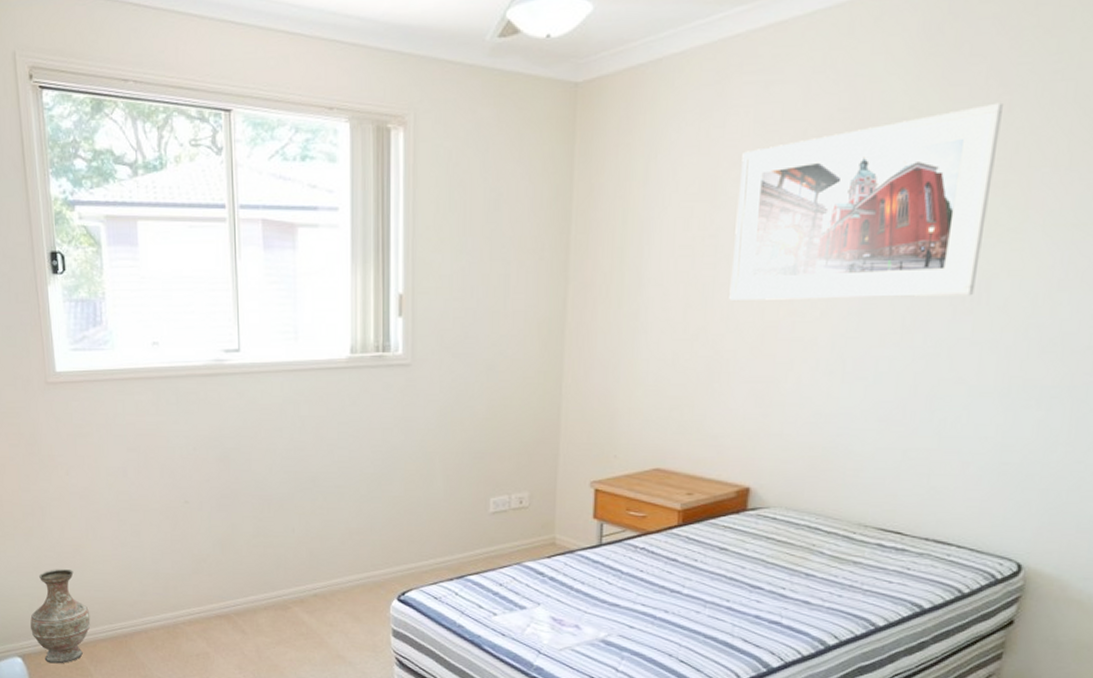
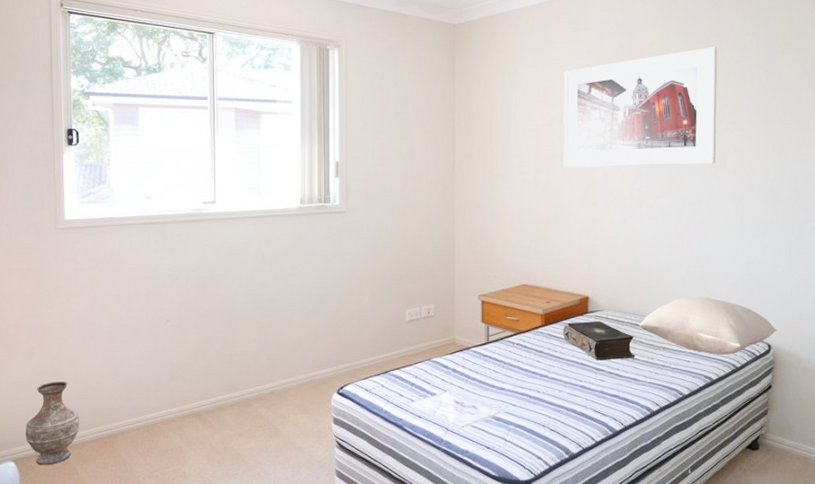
book: none [708,521,812,575] -> present [563,321,635,360]
pillow: none [821,493,1036,577] -> present [639,297,777,356]

